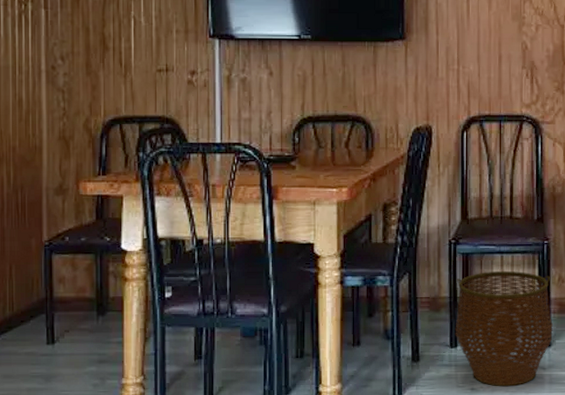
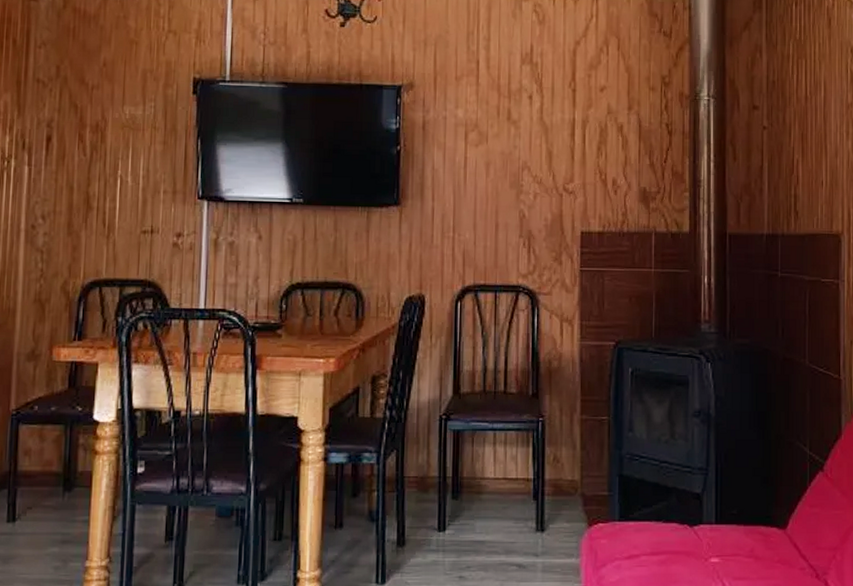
basket: present [455,271,553,387] -> none [443,450,547,575]

